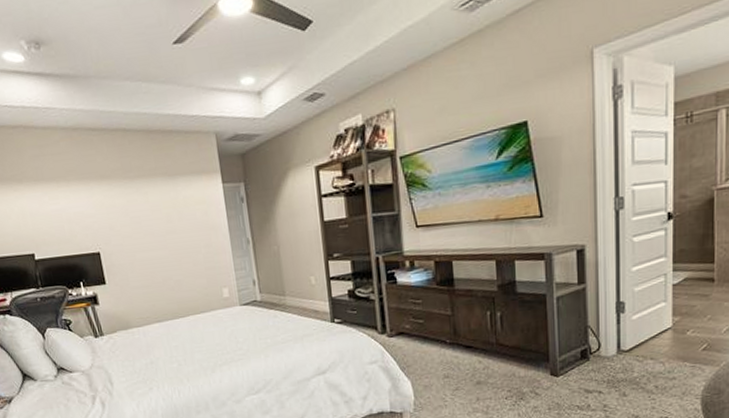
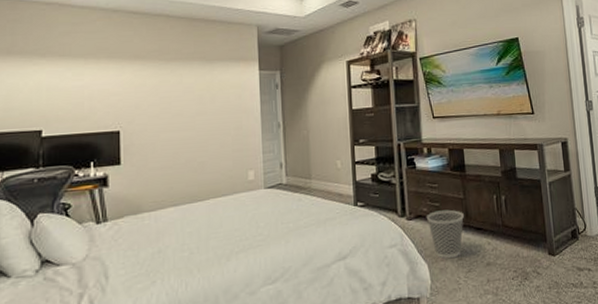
wastebasket: none [408,326,452,377] -> present [426,209,464,259]

